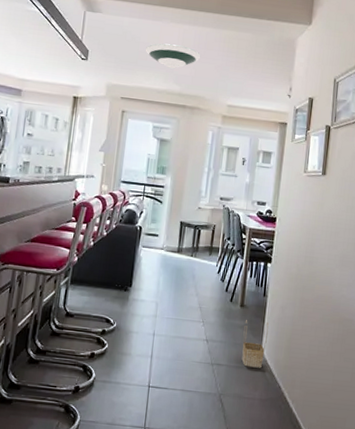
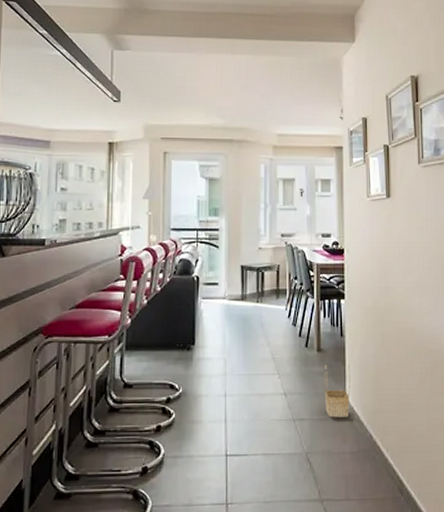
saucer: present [145,43,201,69] -> none [182,76,243,102]

